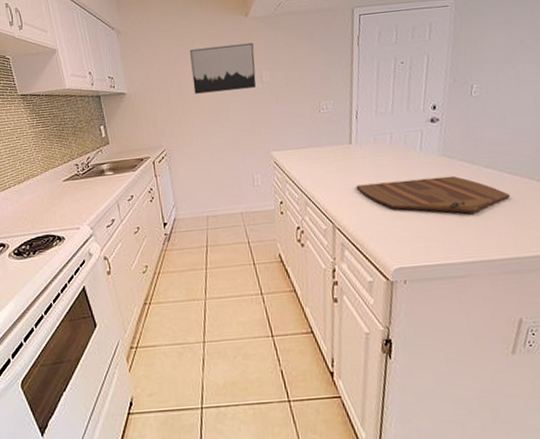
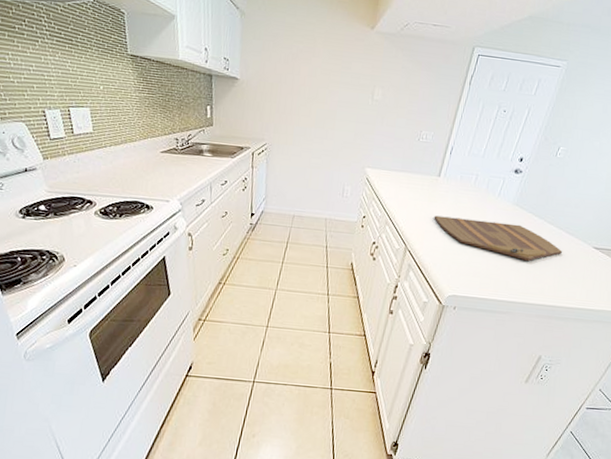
wall art: present [190,42,256,94] -> none [305,49,373,103]

